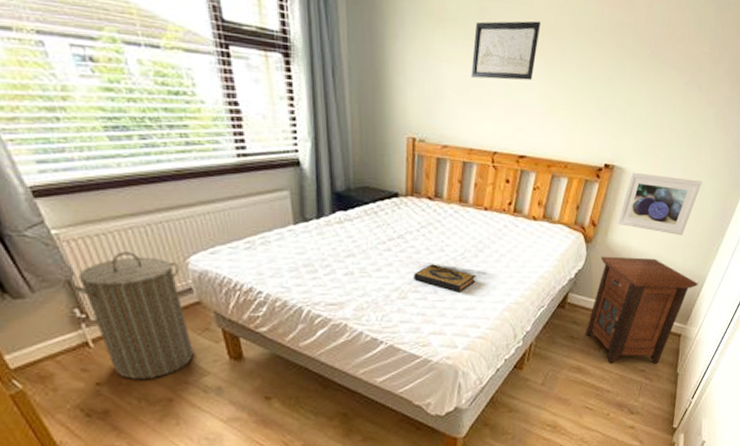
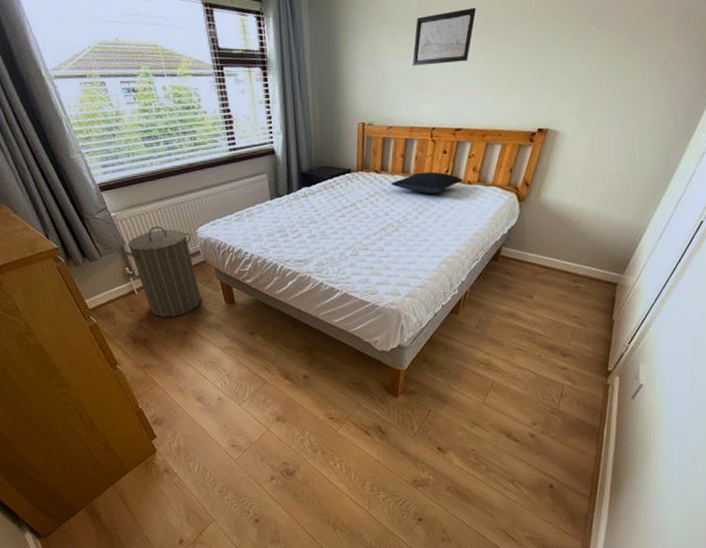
hardback book: present [414,264,476,293] -> none [364,226,417,249]
pillow: none [446,202,527,228] -> present [391,171,462,194]
nightstand: present [585,256,698,364] -> none [517,212,636,311]
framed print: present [617,172,702,236] -> none [550,133,642,190]

